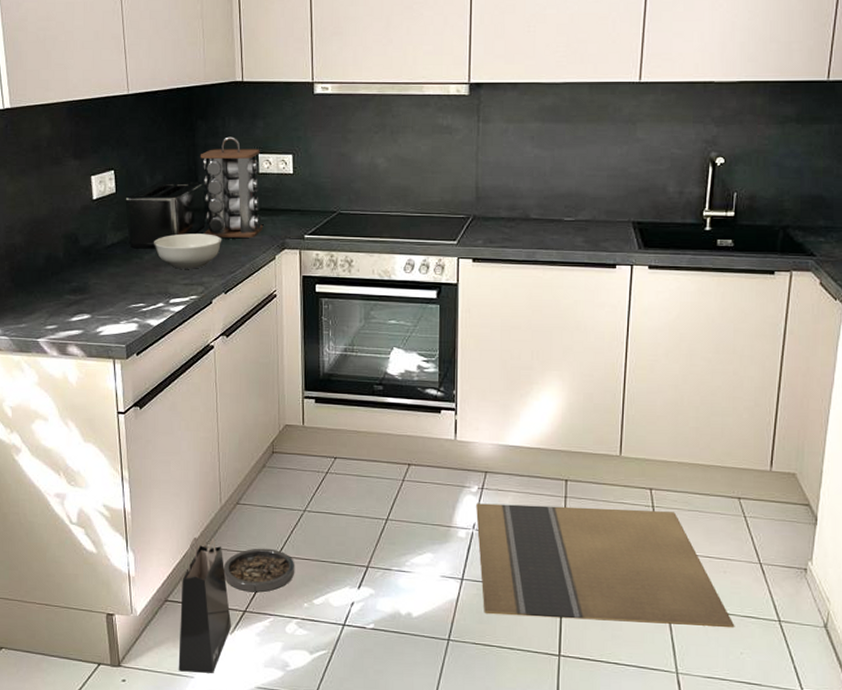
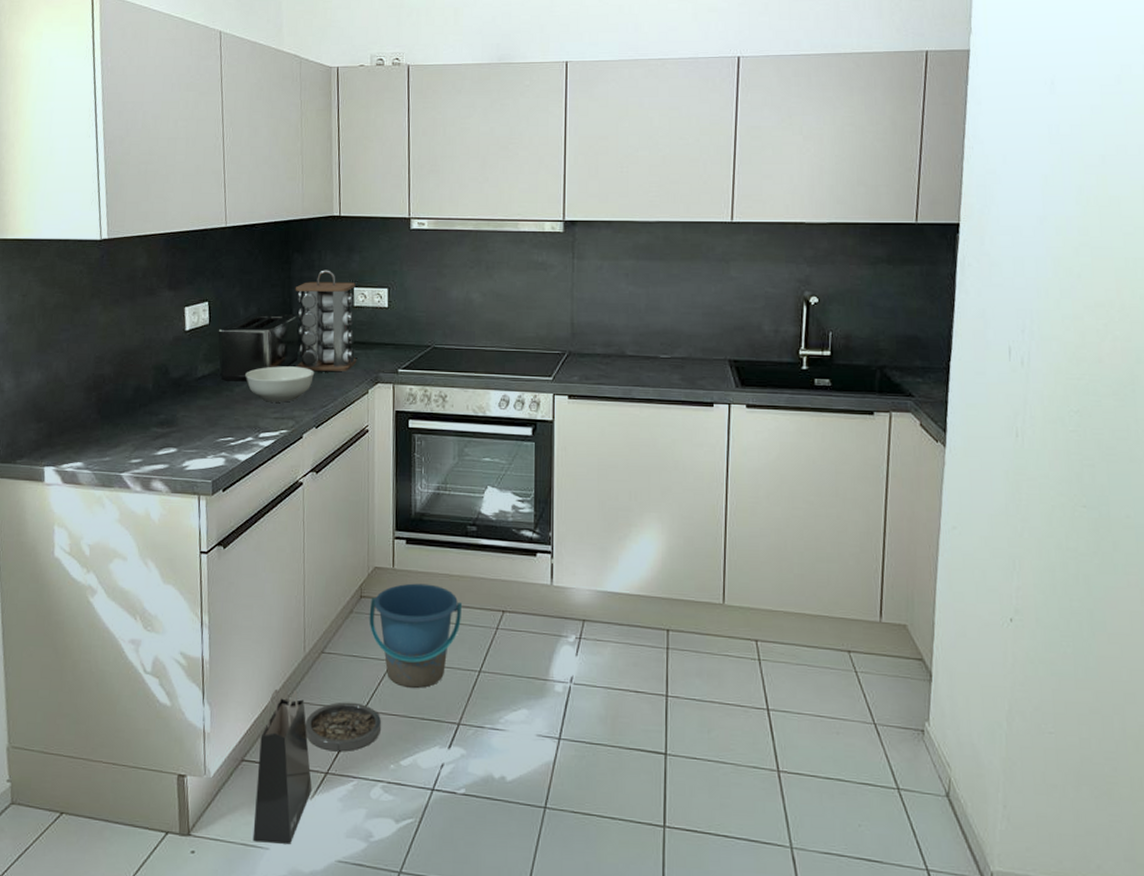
bucket: none [281,439,370,535] -> present [369,583,463,688]
door mat: present [476,503,734,627] -> none [574,654,850,796]

